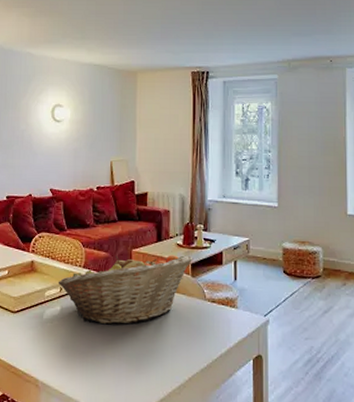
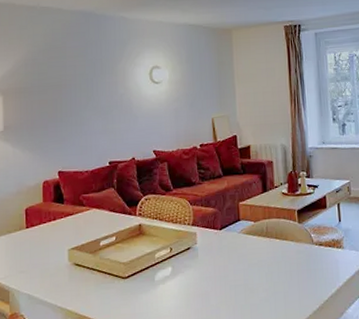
fruit basket: present [58,255,193,325] -> none [167,203,299,280]

